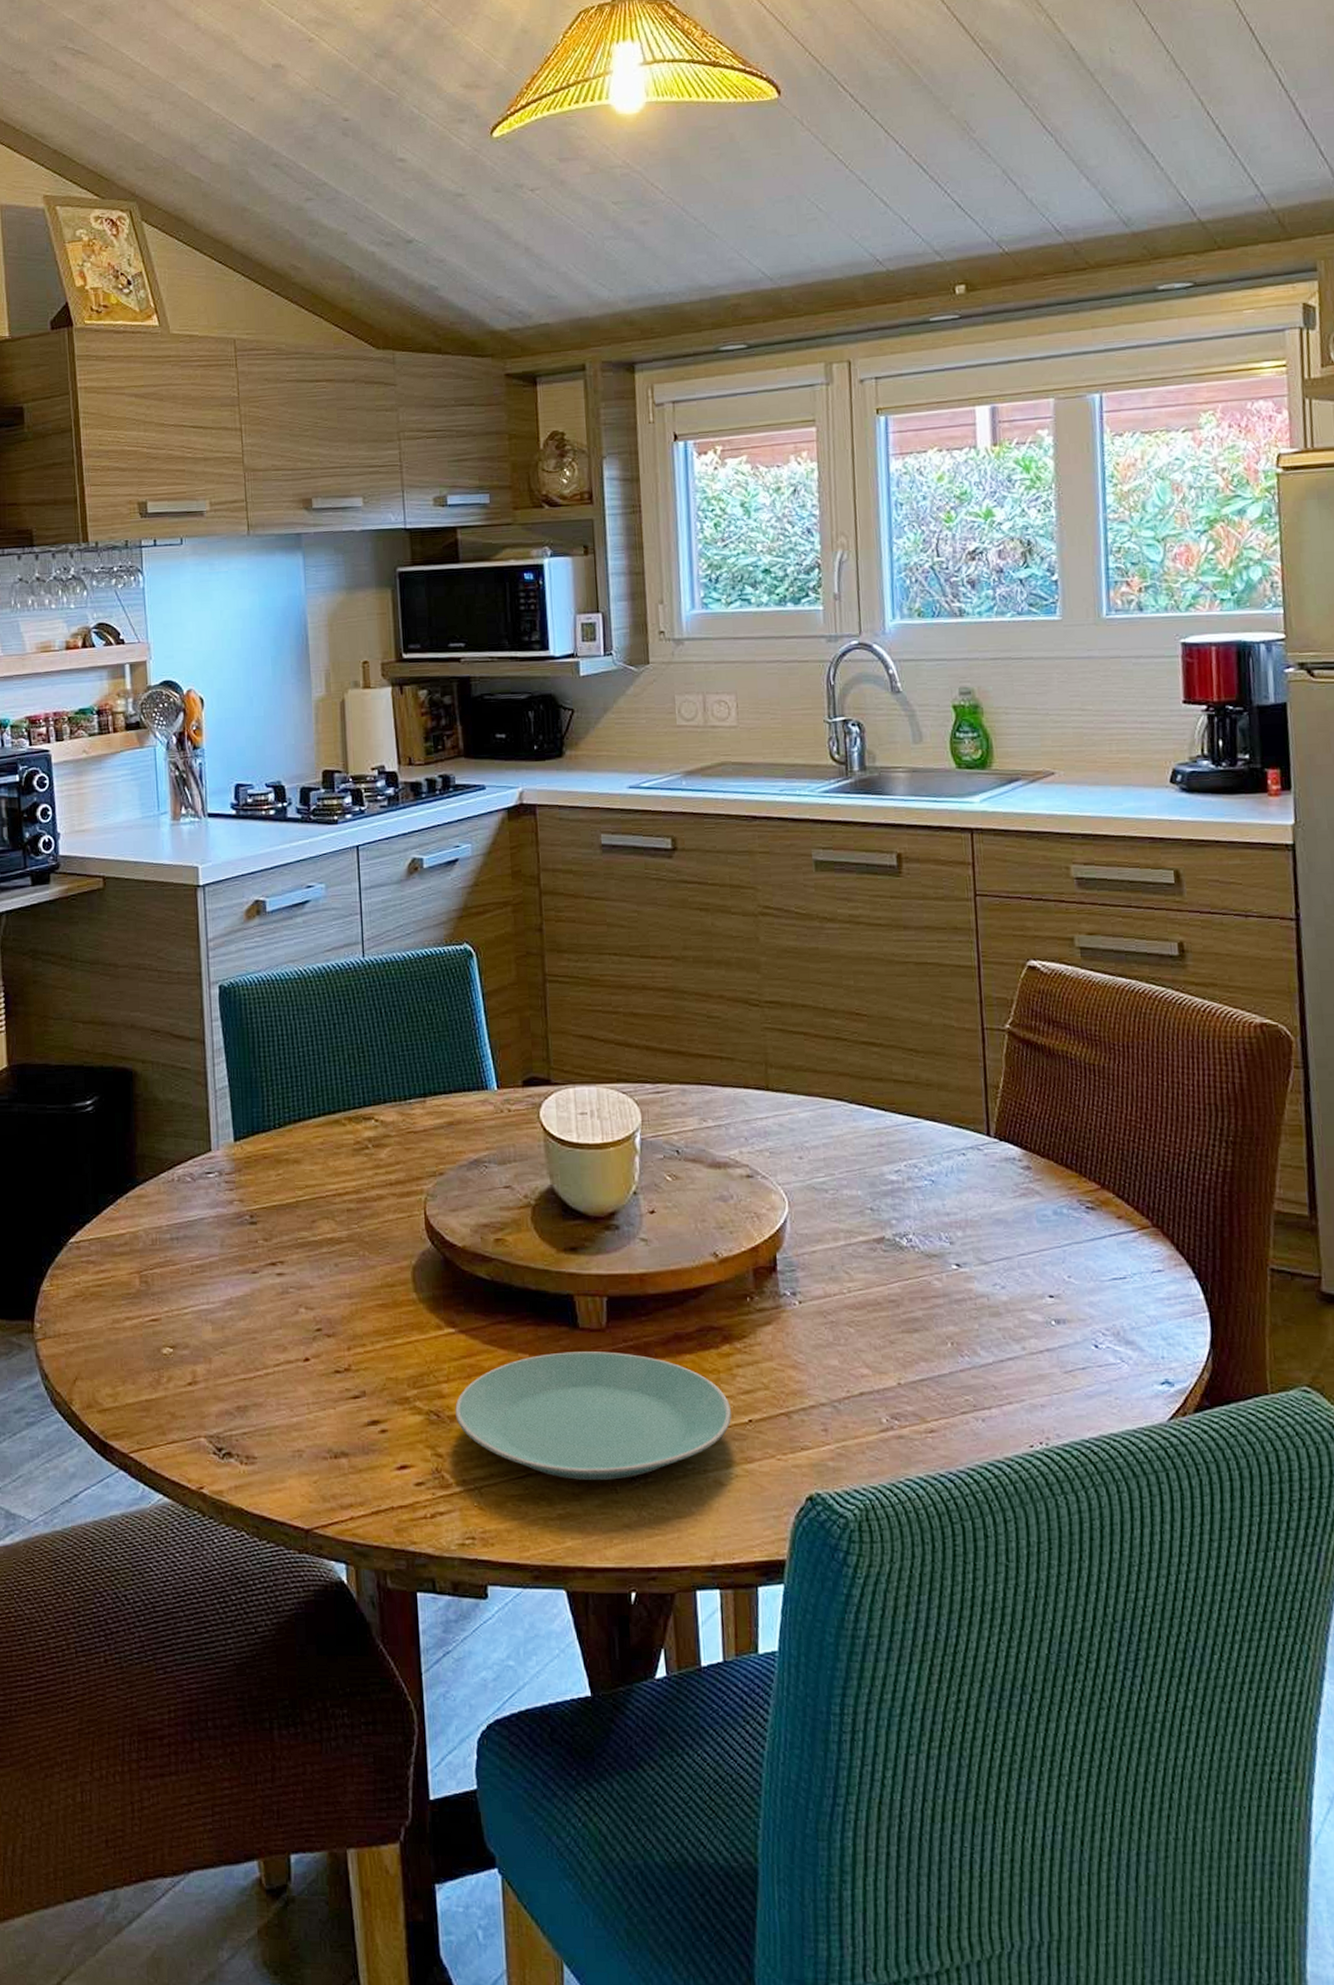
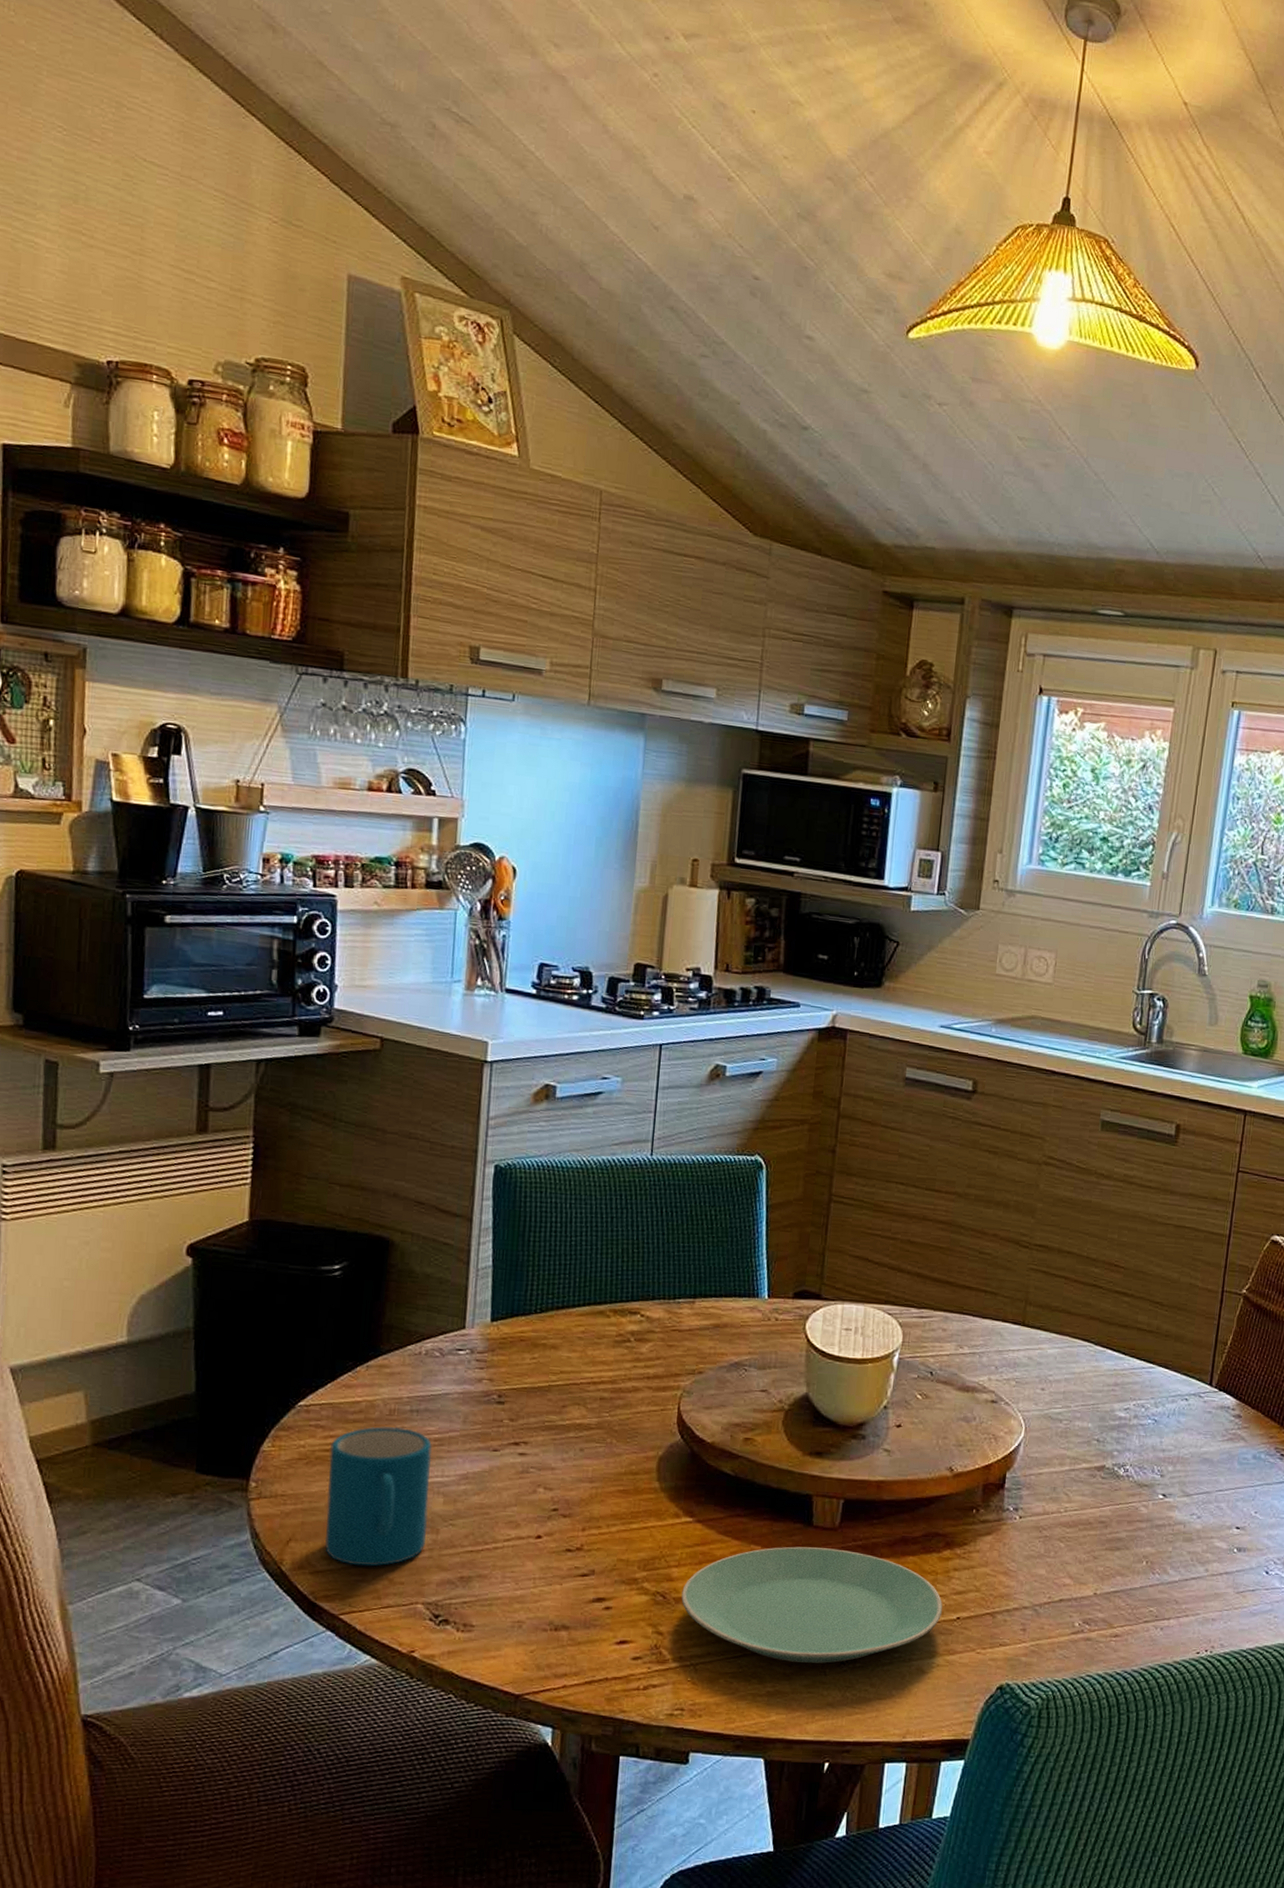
mug: none [102,1256,200,1401] -> present [324,1426,432,1567]

